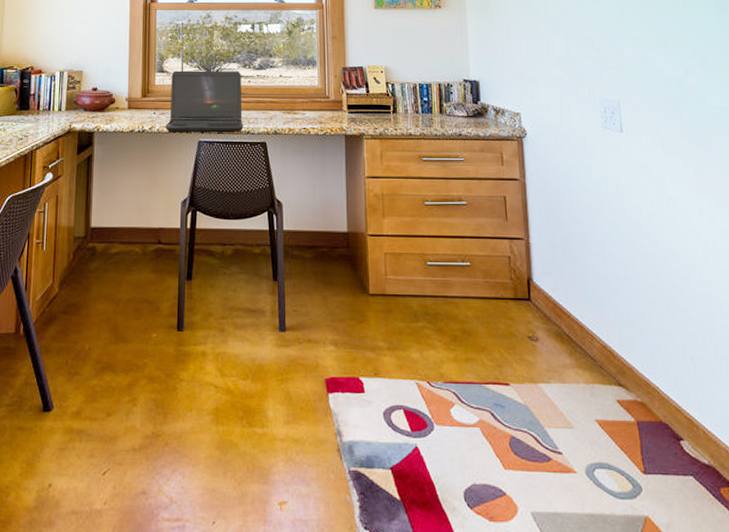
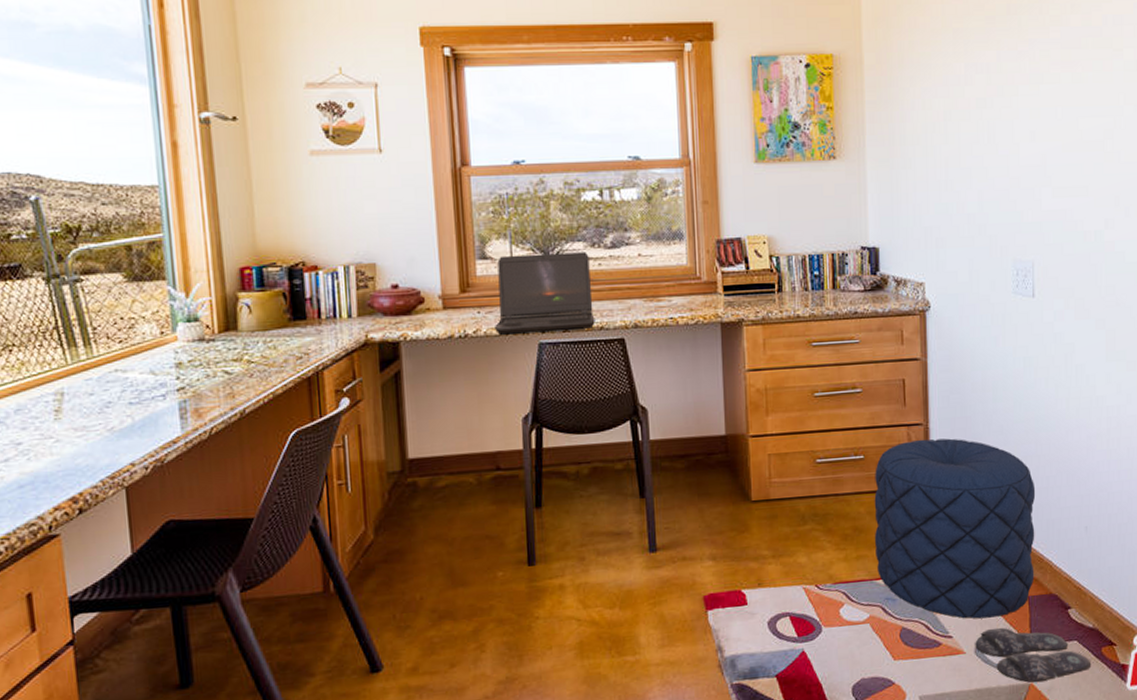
pouf: none [481,252,642,439] -> present [874,438,1036,619]
slippers: none [585,450,711,516] -> present [975,627,1092,683]

